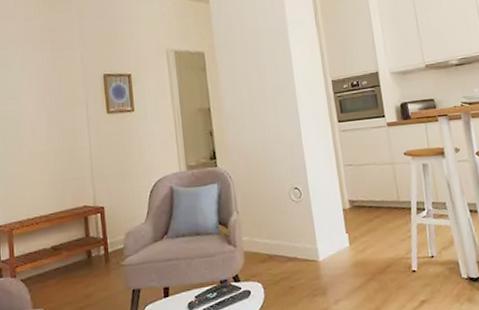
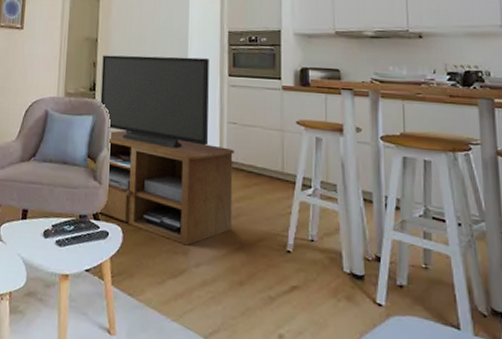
tv stand: none [217,109,362,287] -> present [100,55,234,246]

